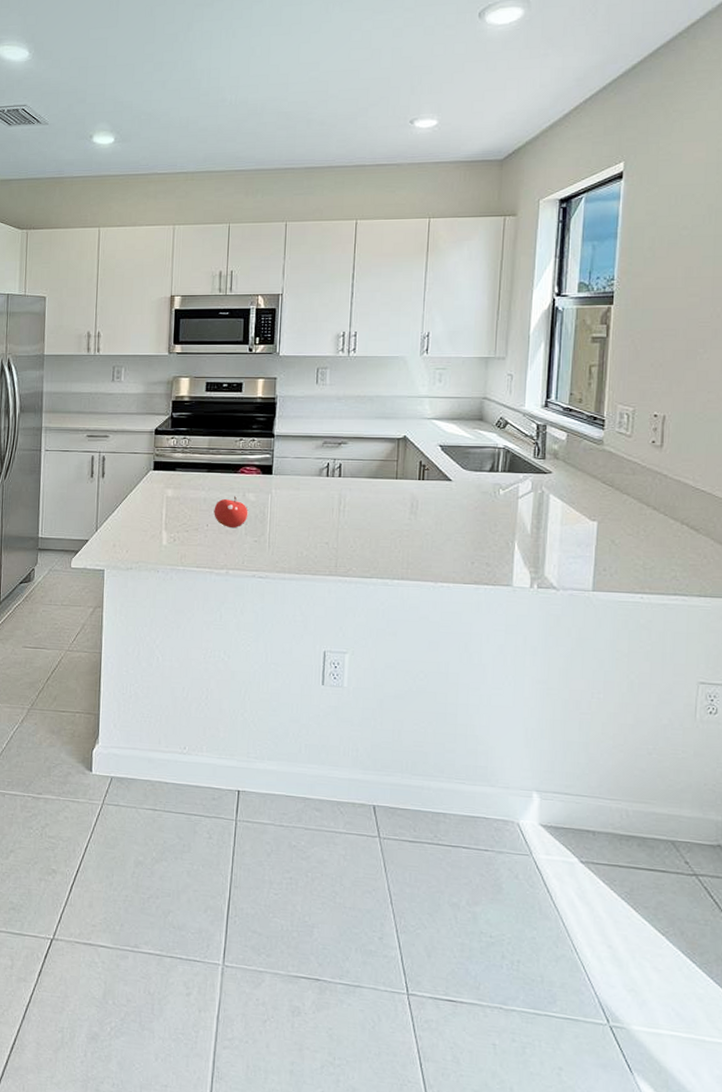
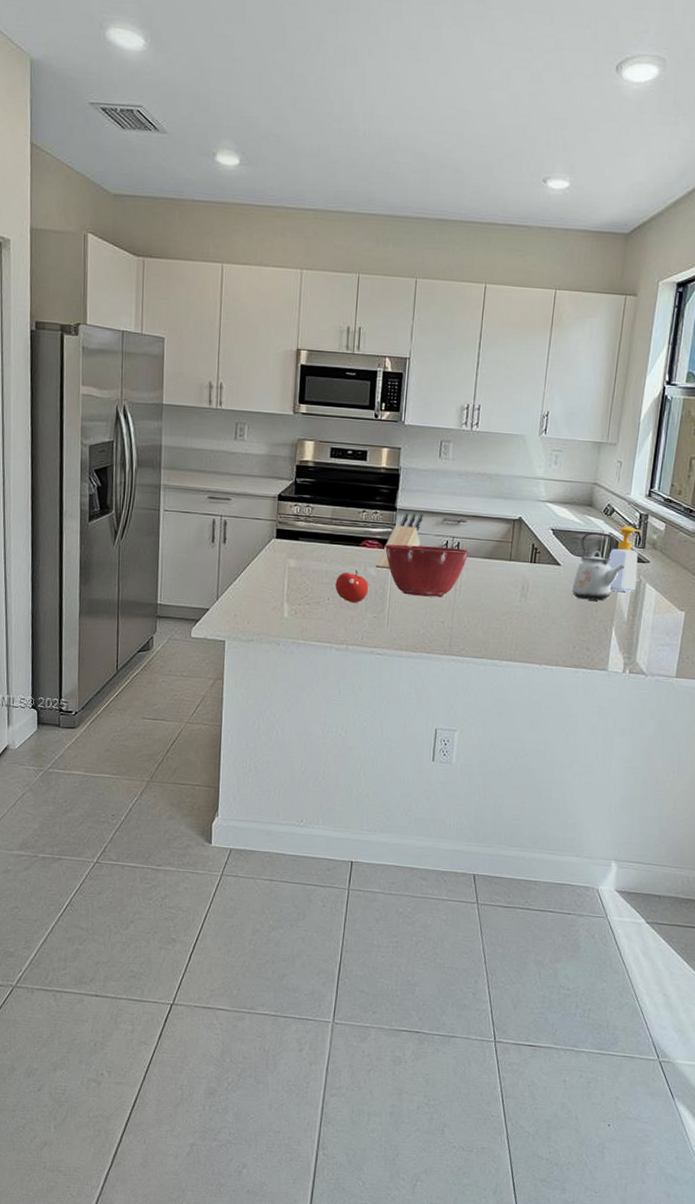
knife block: none [254,438,302,494] -> present [375,512,423,570]
mixing bowl: none [263,469,353,519] -> present [384,543,470,597]
kettle: none [466,446,524,515] -> present [572,532,625,601]
soap bottle: none [504,438,542,504] -> present [608,526,643,592]

